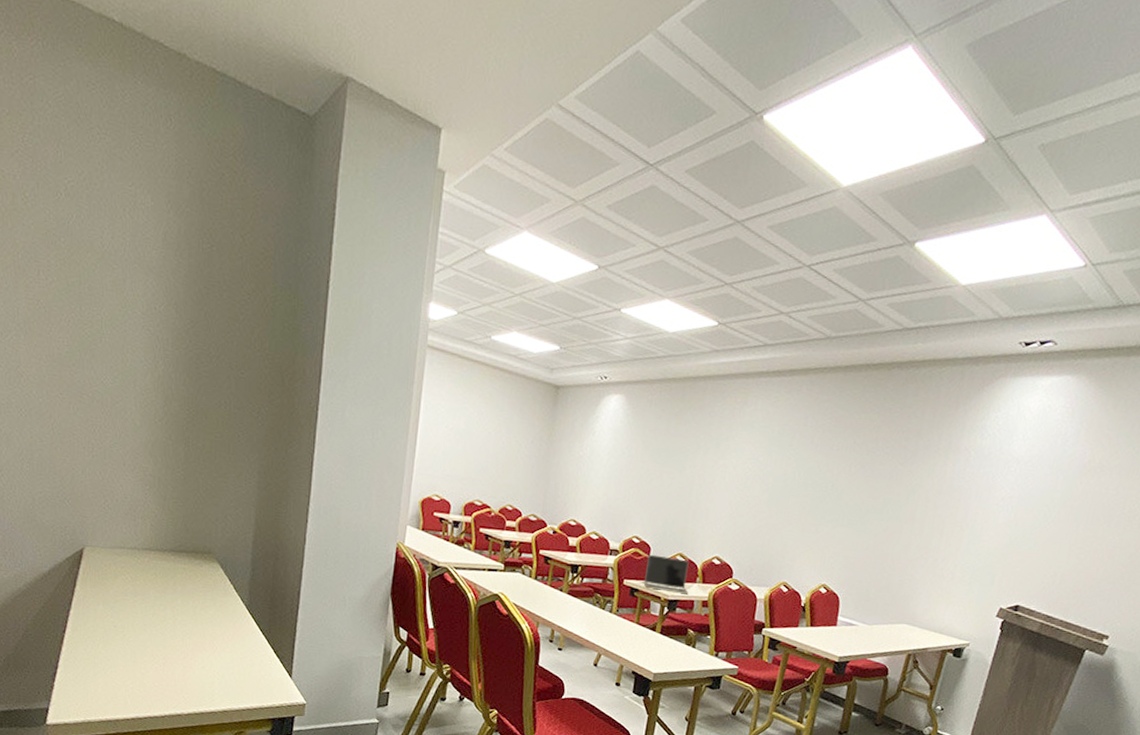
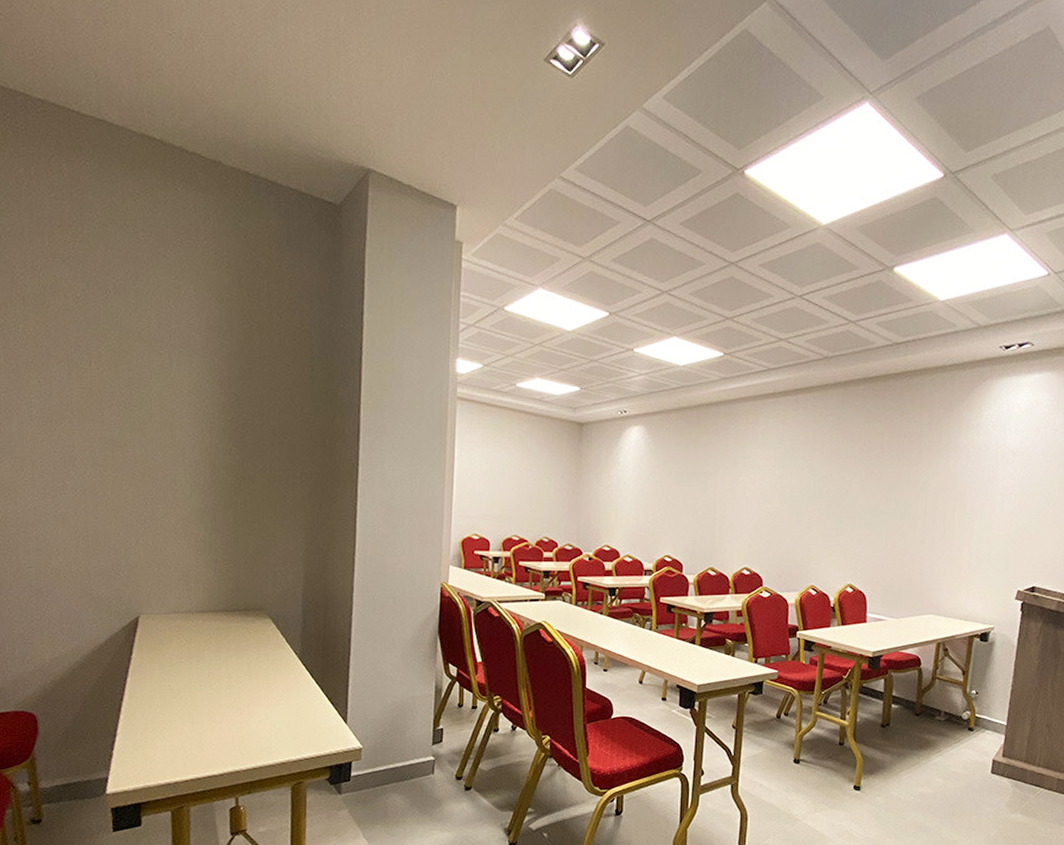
laptop: present [644,554,689,595] -> none [679,571,723,606]

